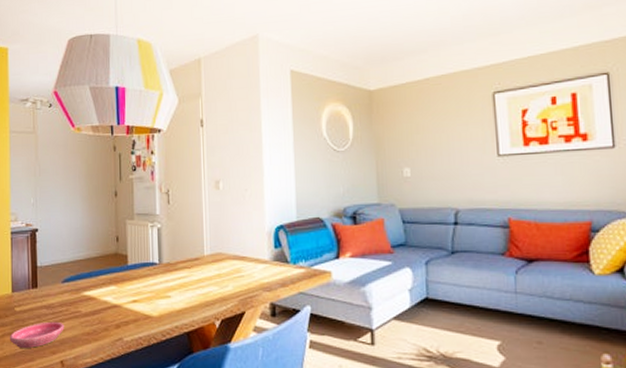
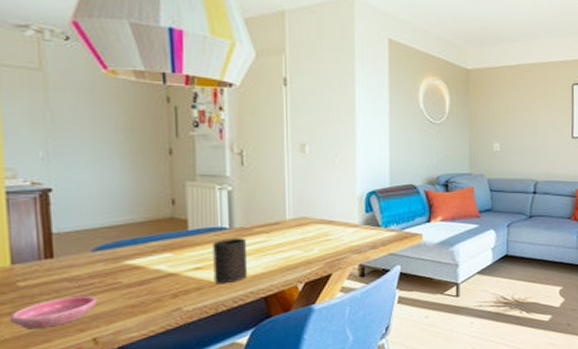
cup: none [146,273,174,317] -> present [212,238,248,284]

